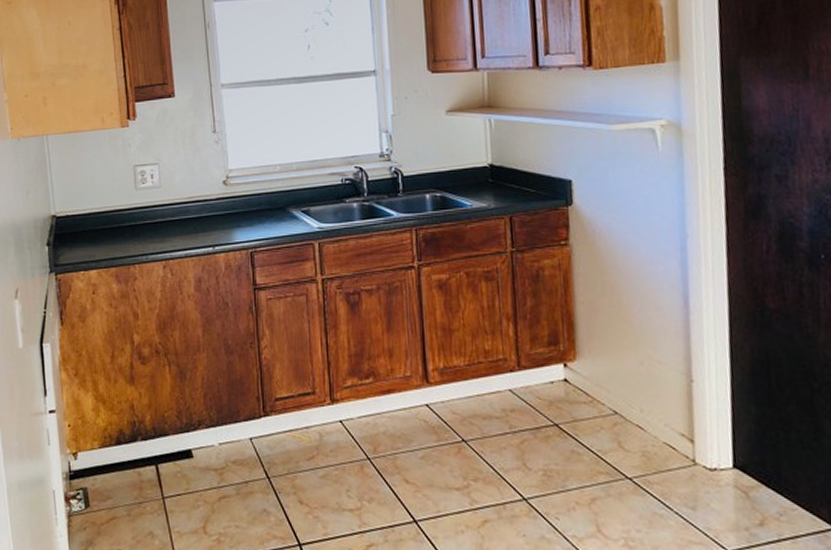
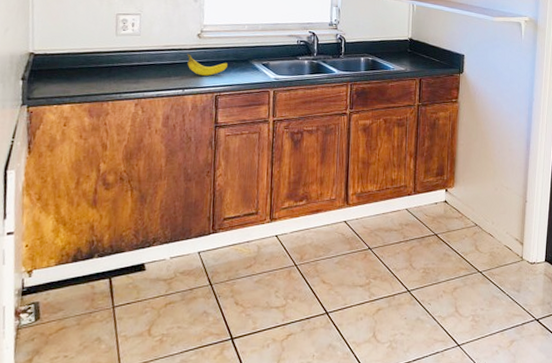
fruit: none [213,203,262,229] -> present [187,53,229,76]

